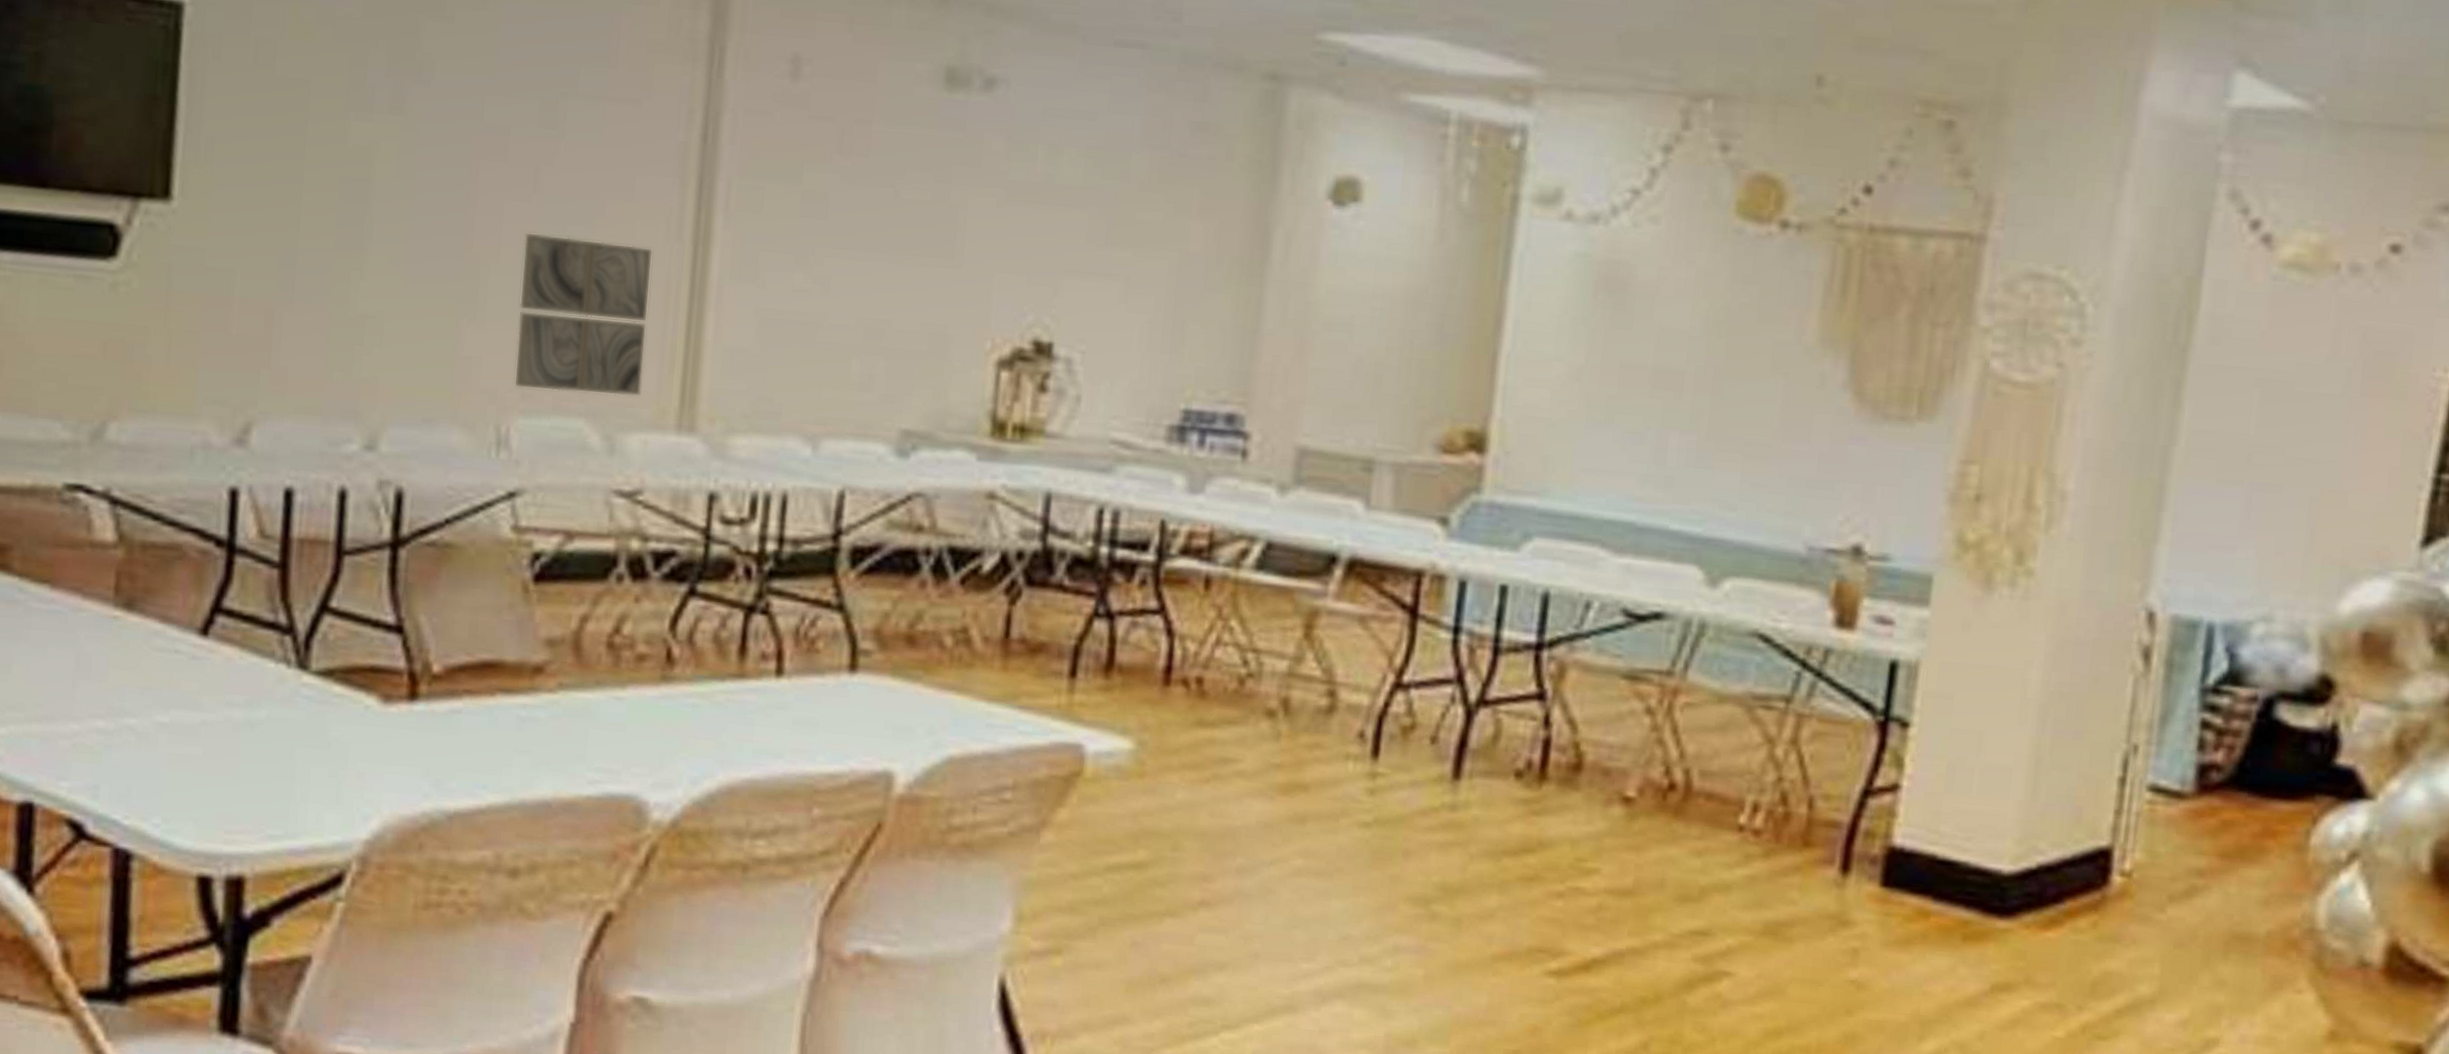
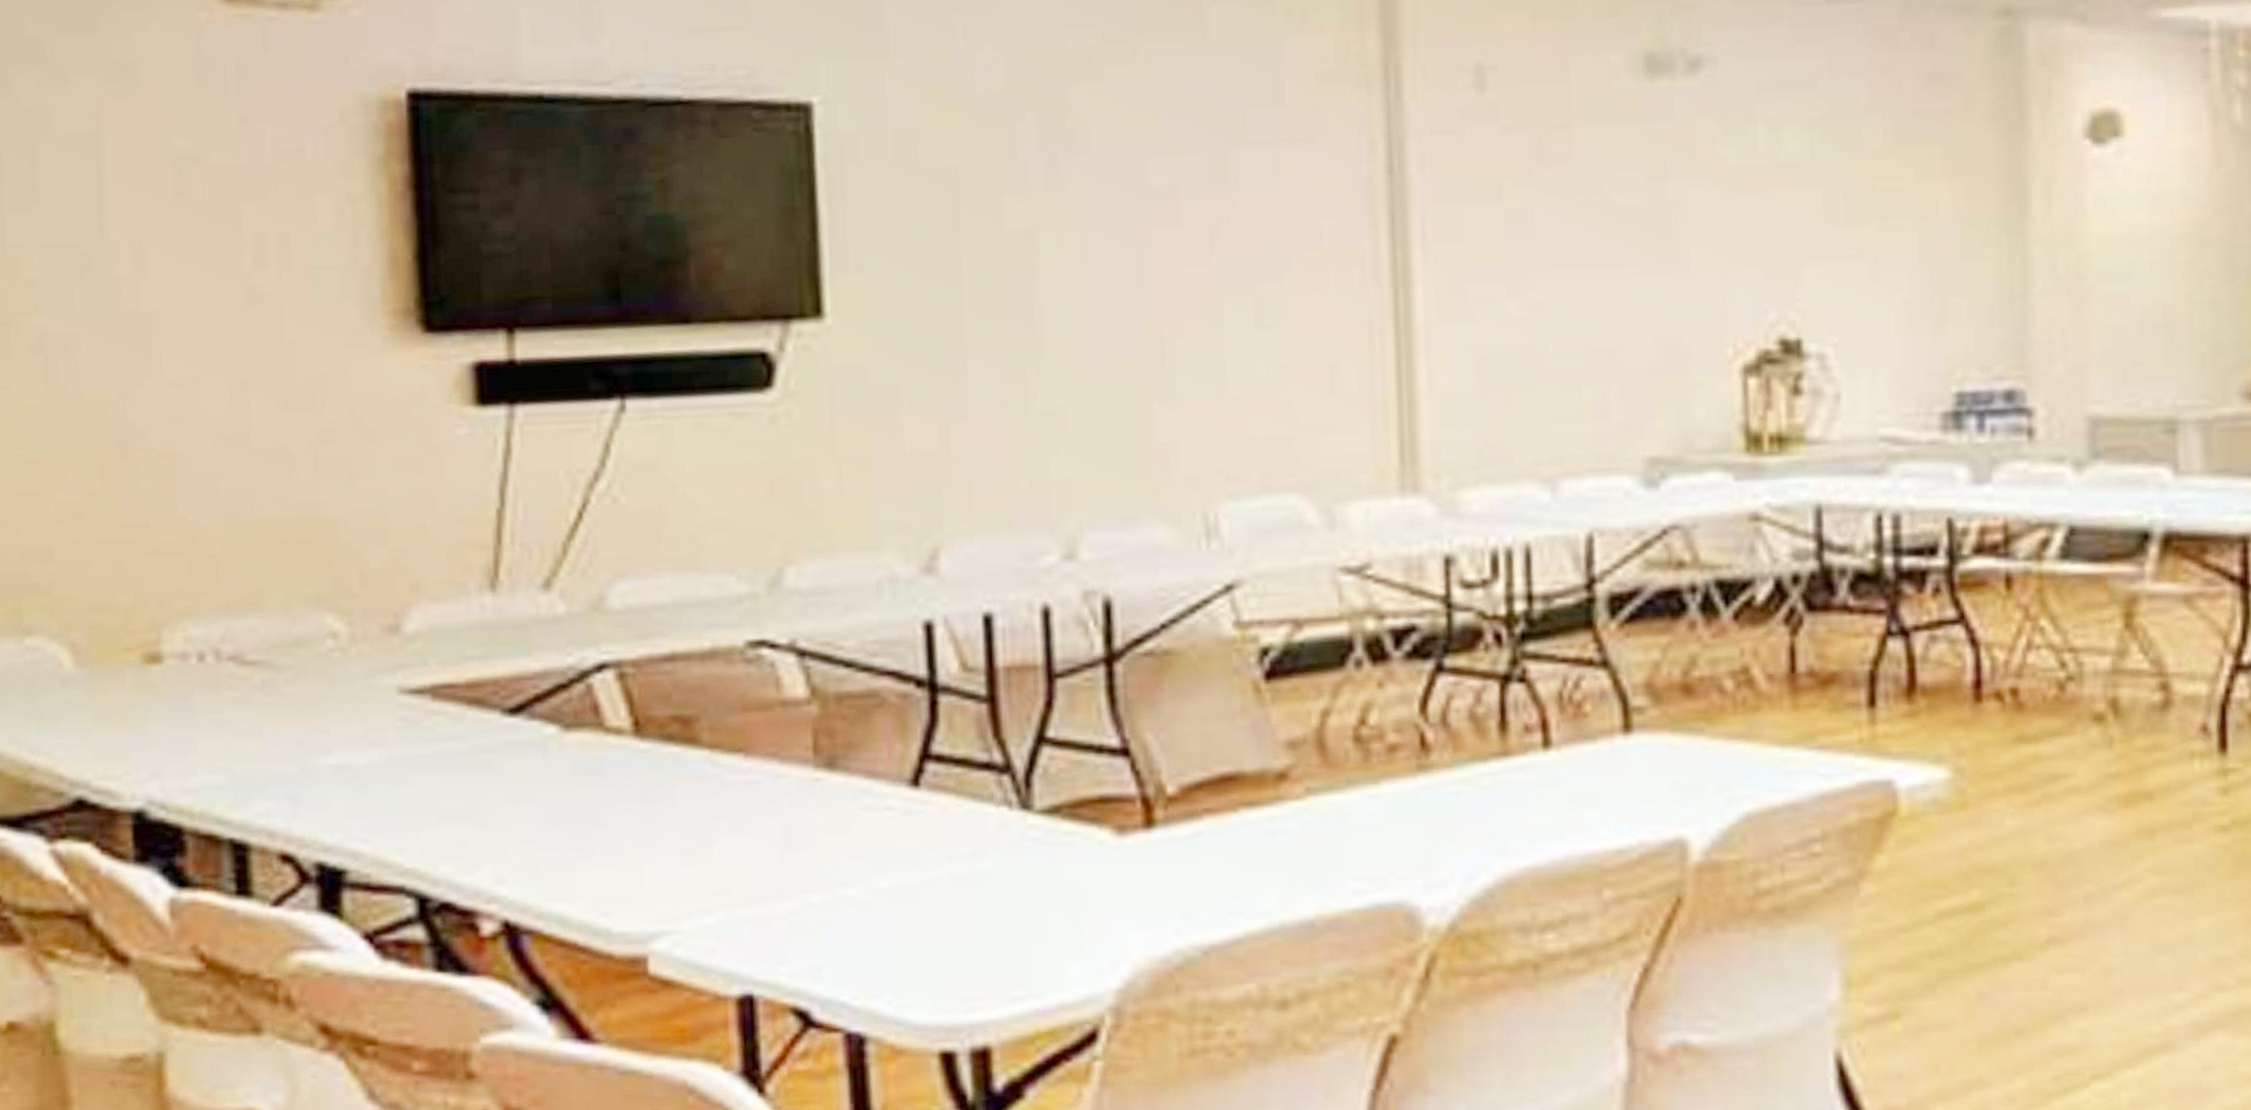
wall art: present [513,232,653,397] -> none [1208,296,1357,470]

